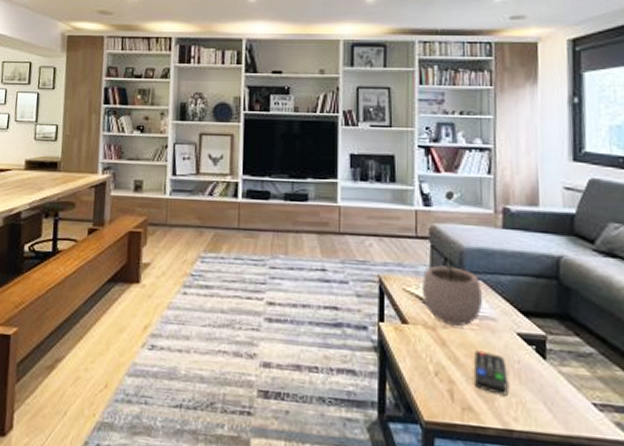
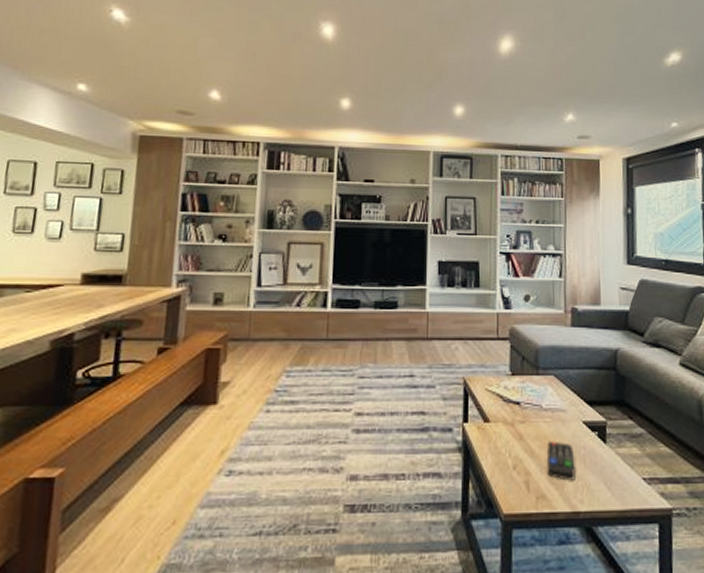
plant pot: present [421,253,484,326] -> none [502,352,555,419]

